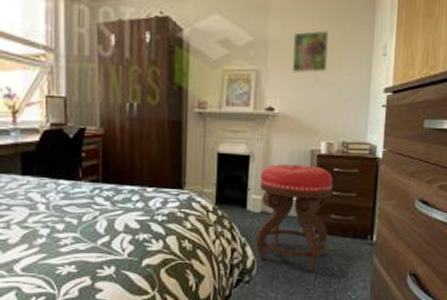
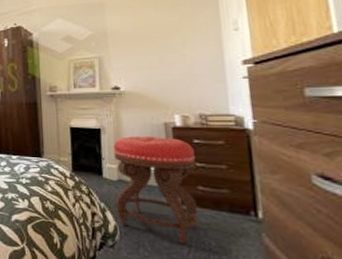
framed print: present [292,30,329,73] -> none [131,17,170,56]

